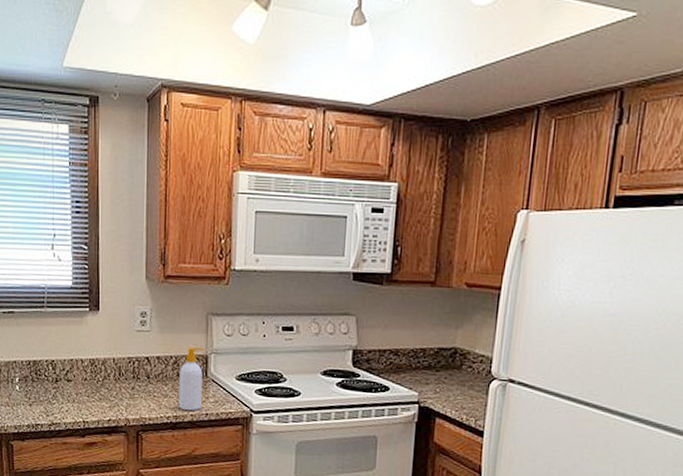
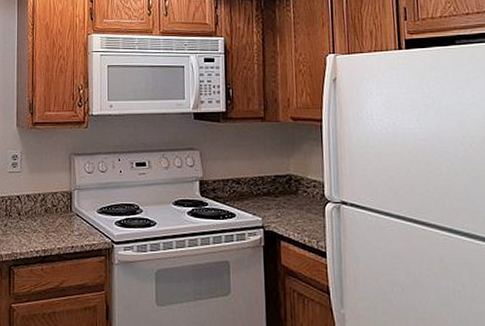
soap bottle: present [178,347,205,411] -> none [47,184,69,245]

